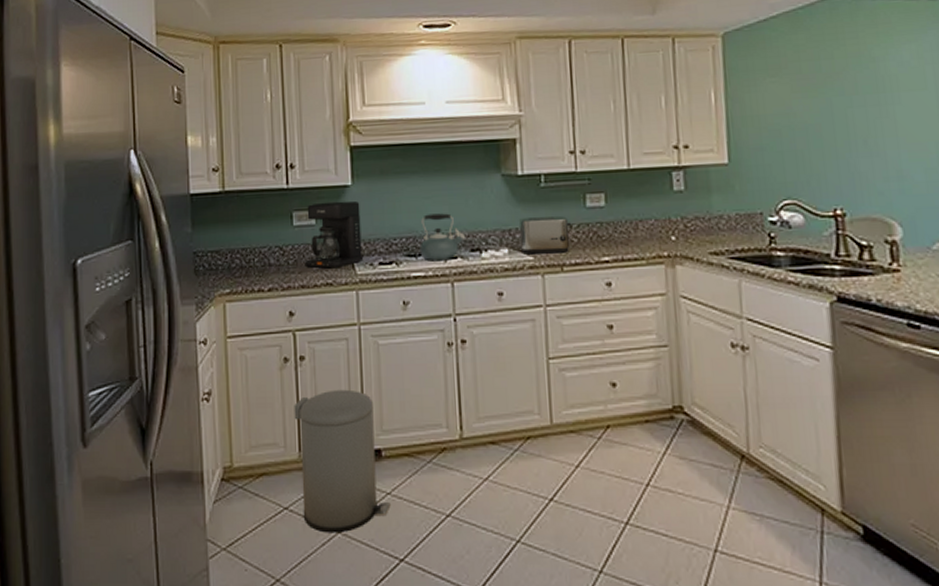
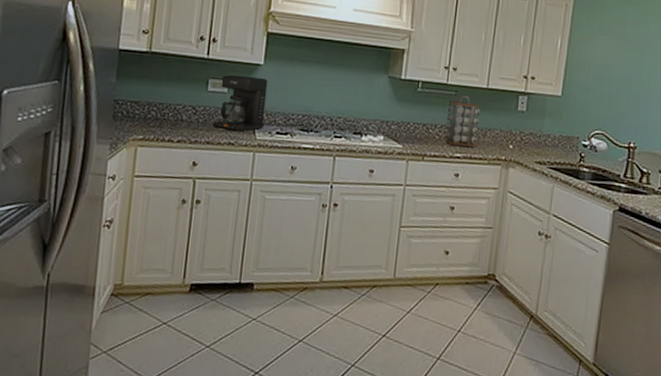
pedal bin: present [294,389,391,533] -> none [179,231,255,347]
kettle: present [419,213,466,262] -> none [312,98,352,139]
toaster: present [518,216,572,255] -> none [393,113,437,146]
spice rack: none [581,182,627,248] -> present [444,95,480,148]

